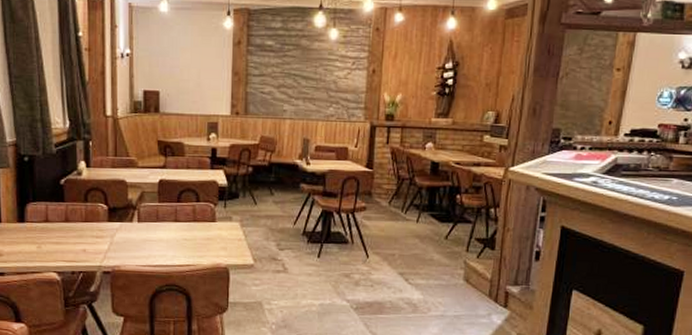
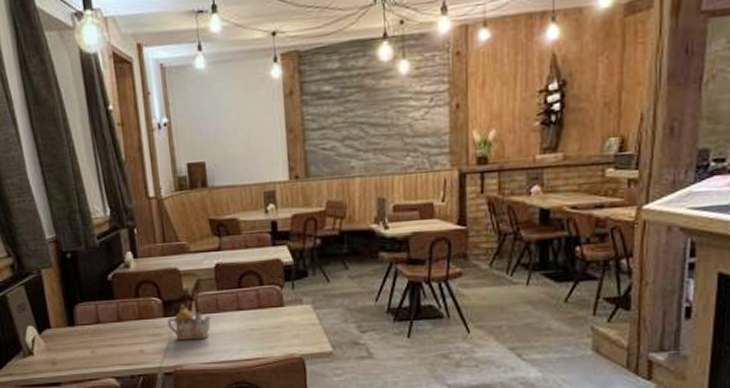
teapot: none [111,211,151,245] -> present [167,303,212,341]

